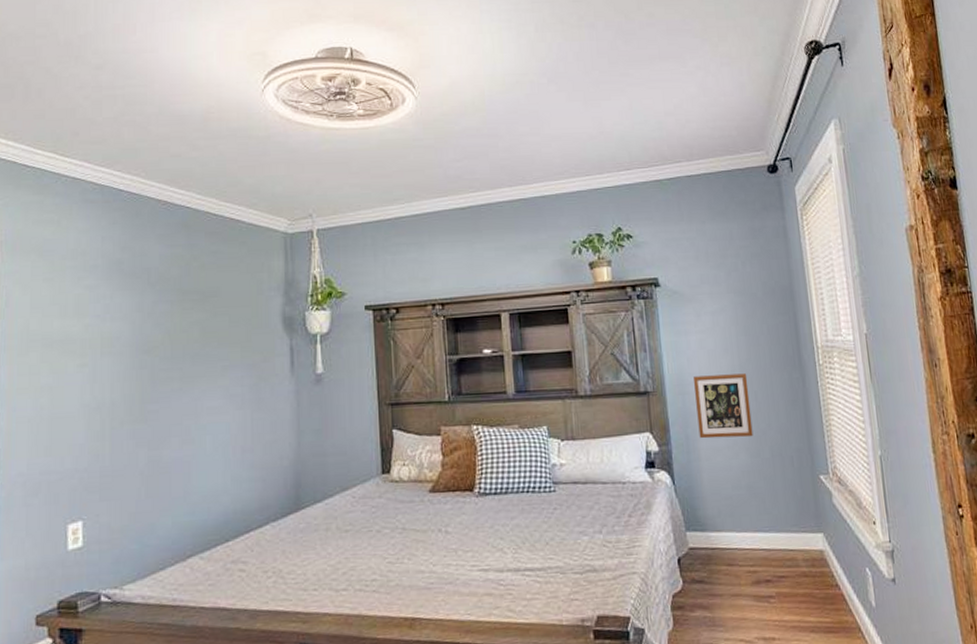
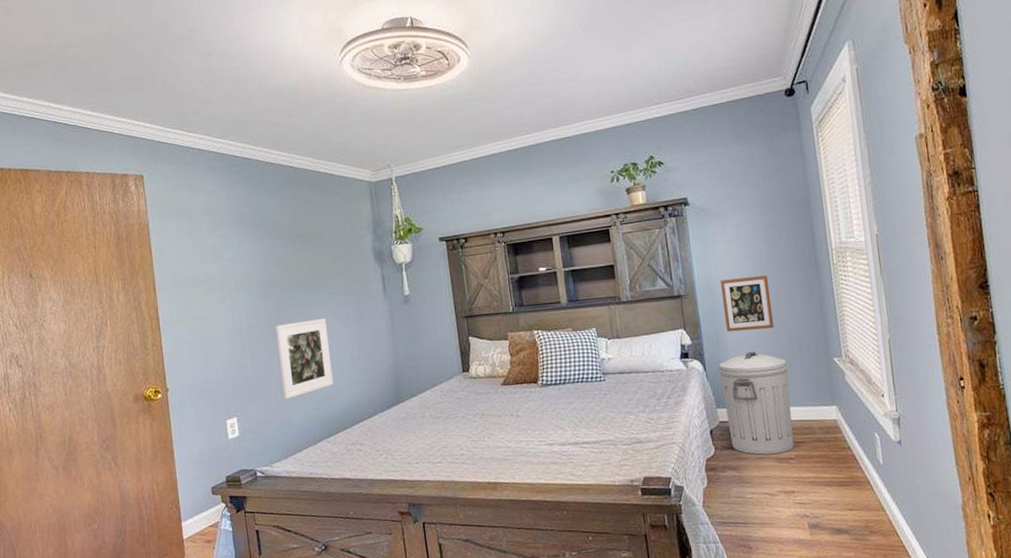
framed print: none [147,397,216,500] -> present [275,318,334,400]
trash can: none [688,463,775,591] -> present [718,351,794,455]

